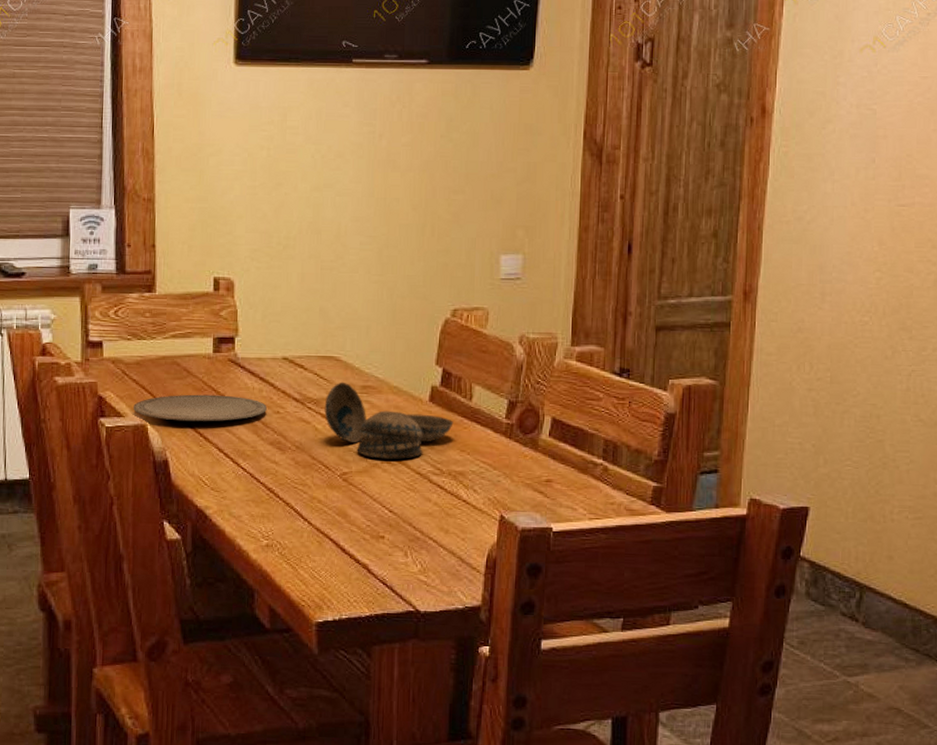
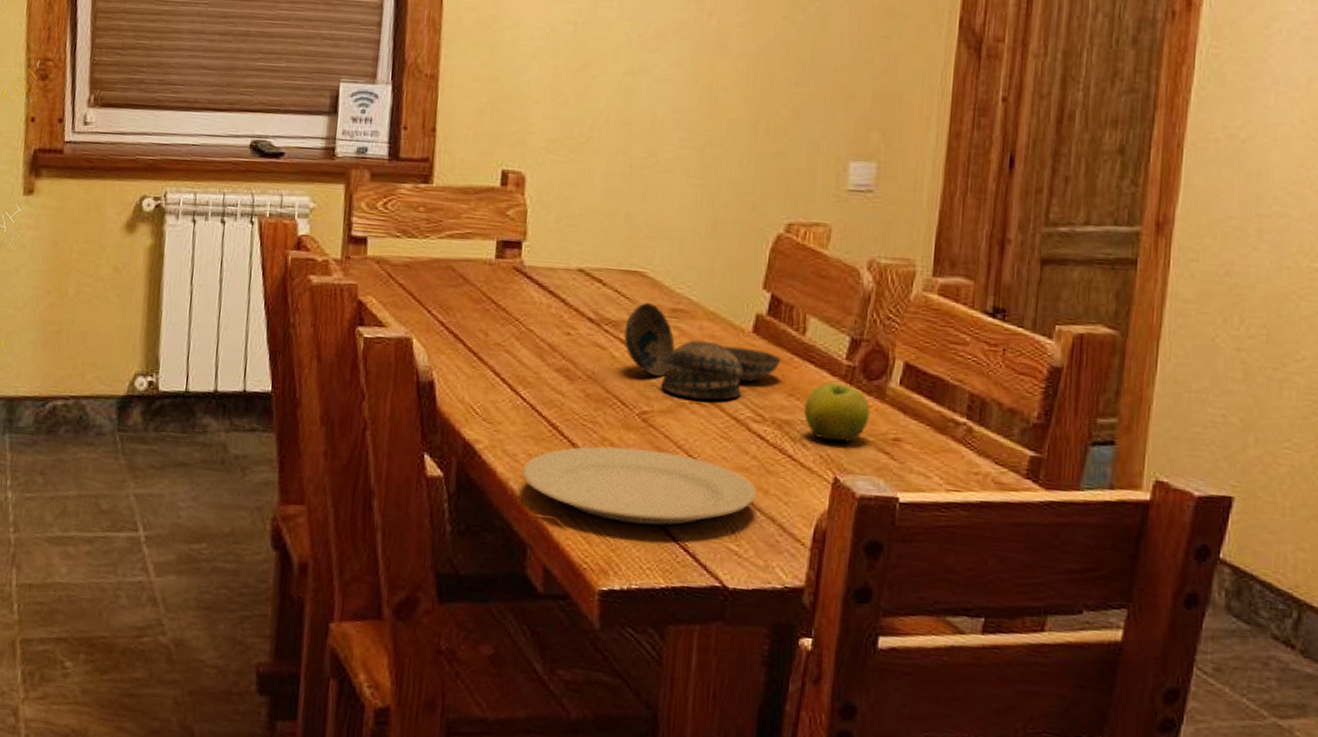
plate: present [133,394,267,422] -> none [398,305,555,340]
plate: none [247,503,439,566] -> present [522,446,757,525]
fruit: none [473,437,526,486] -> present [803,381,870,442]

